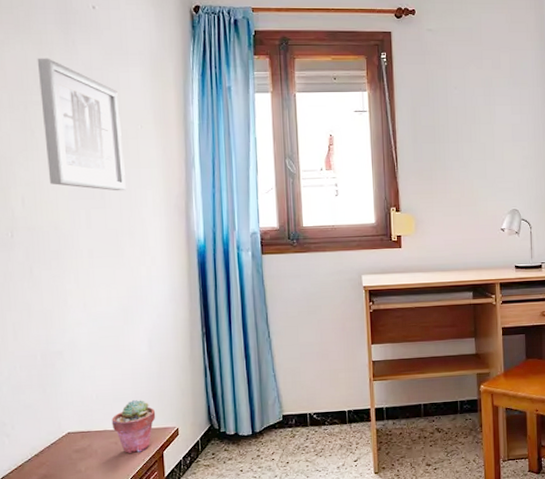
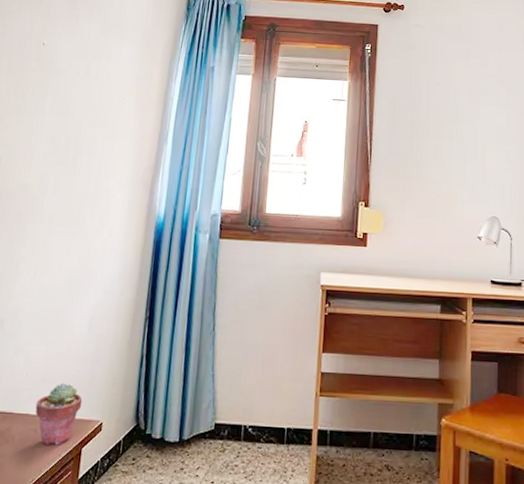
wall art: present [37,58,126,191] -> none [28,28,108,160]

